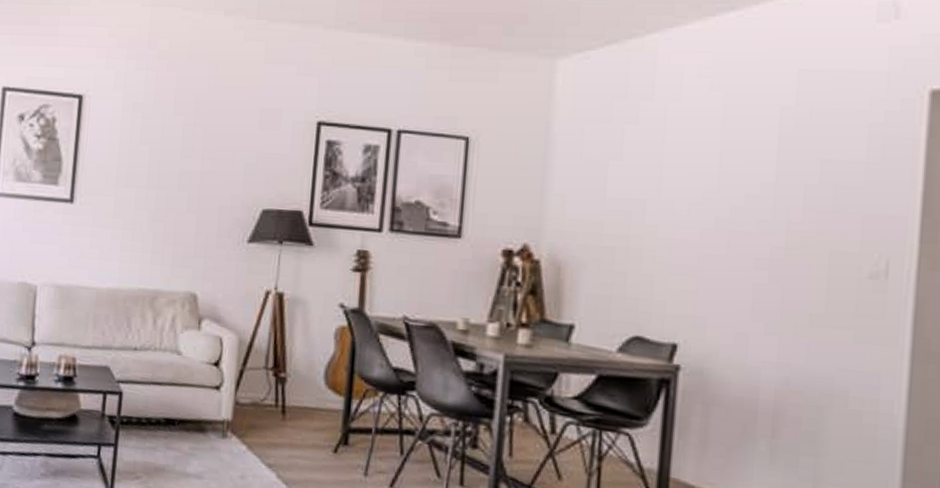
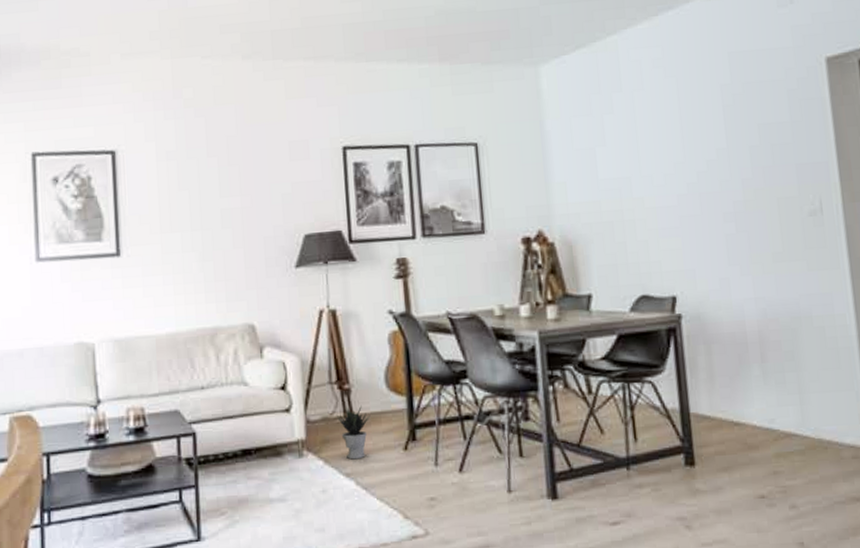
potted plant: none [267,396,303,452] -> present [336,404,371,460]

